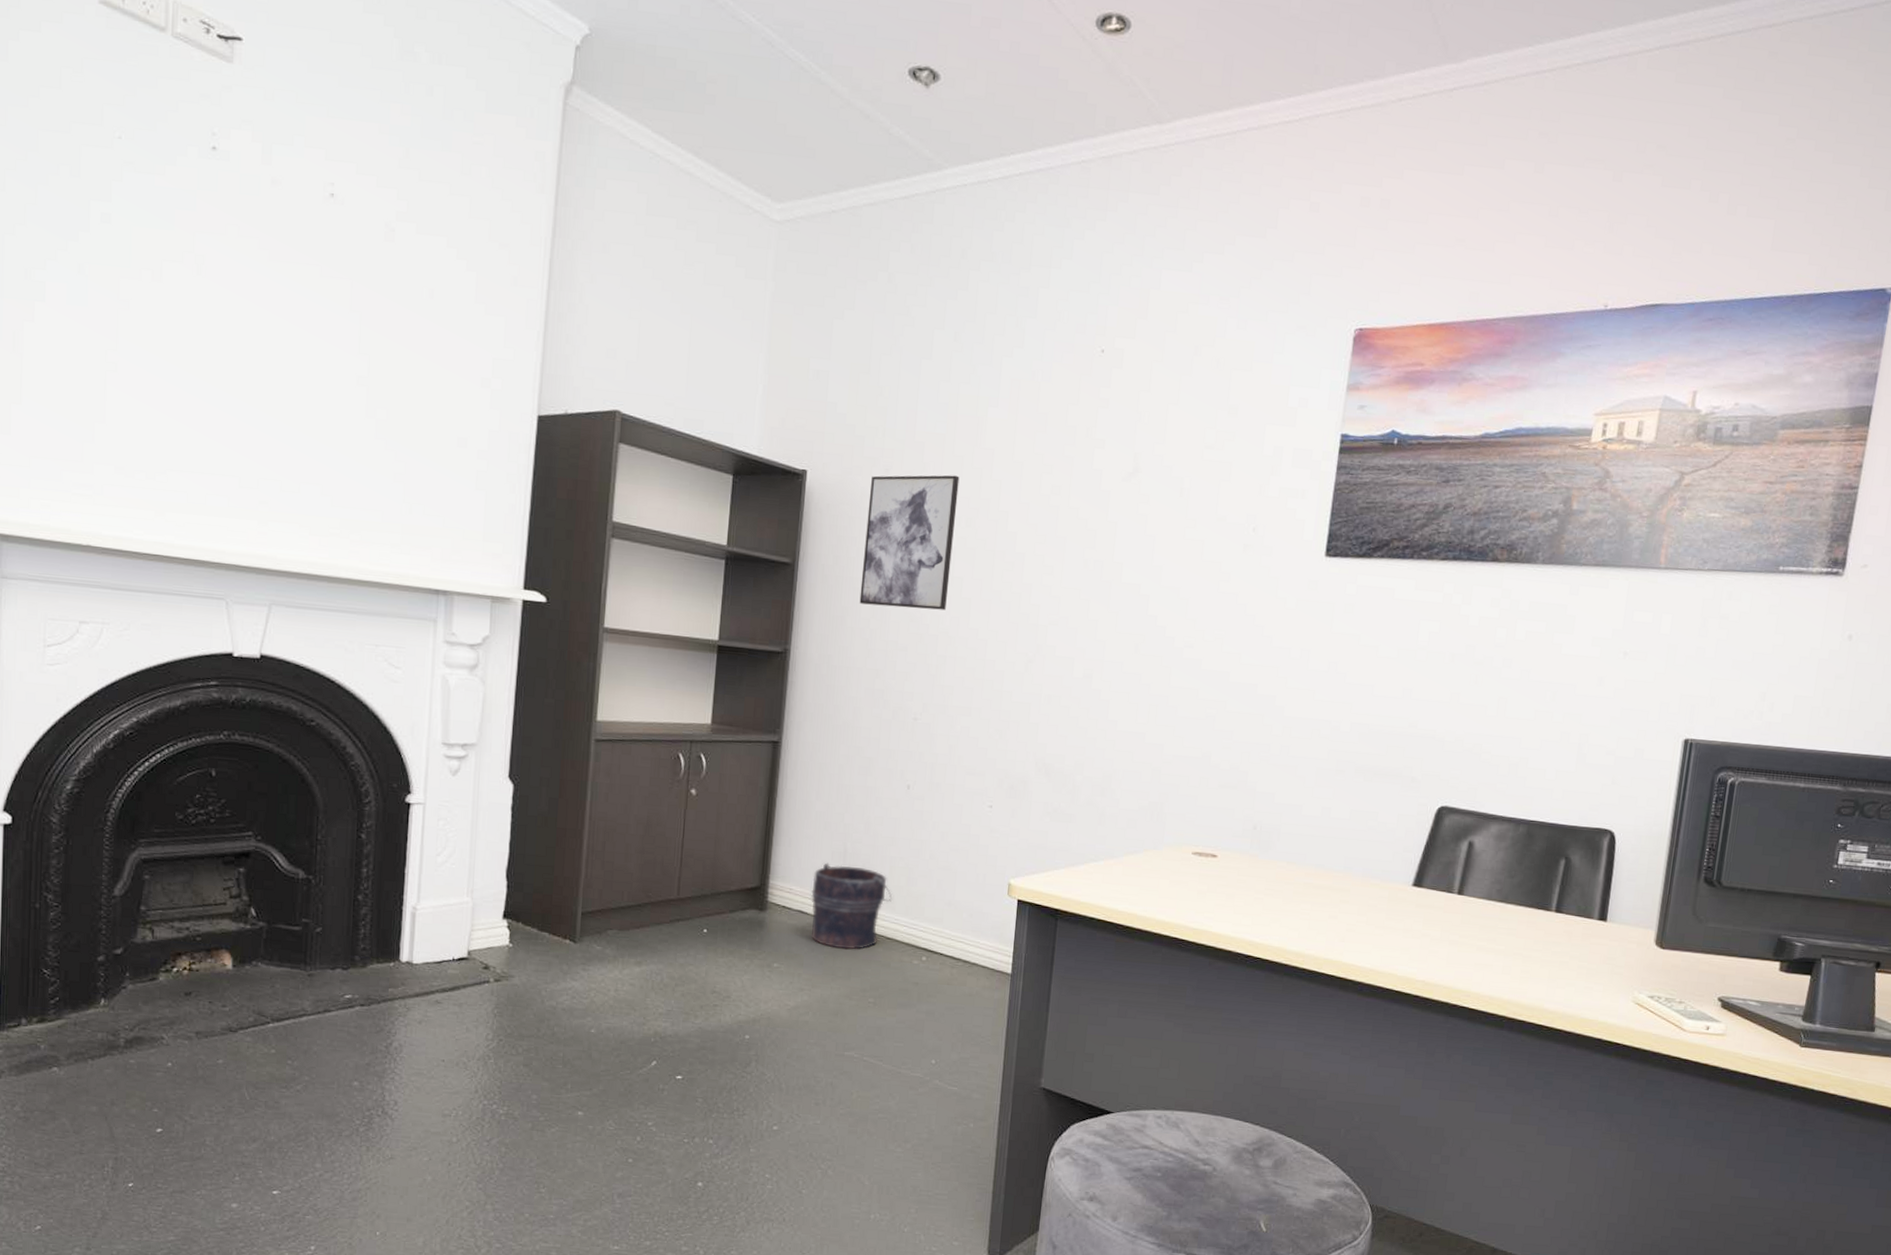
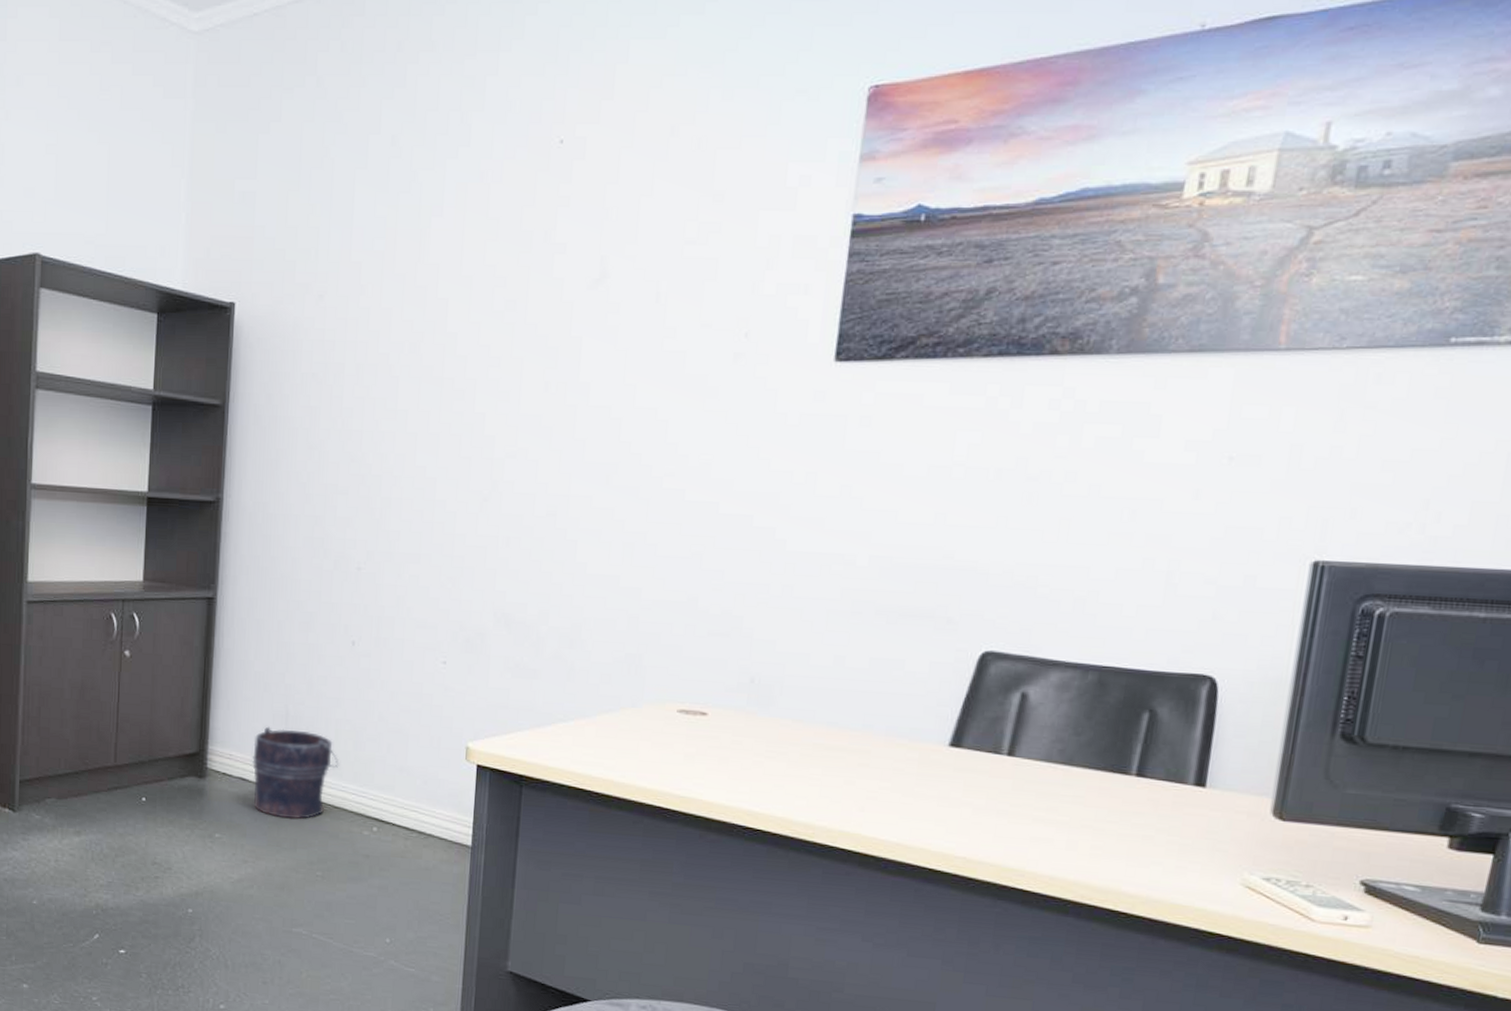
wall art: present [859,475,960,610] -> none [295,296,401,448]

